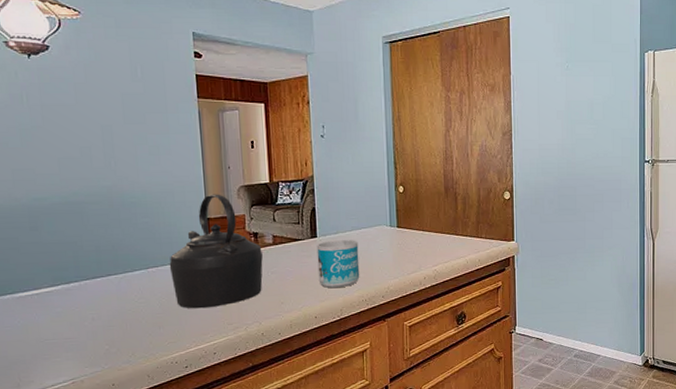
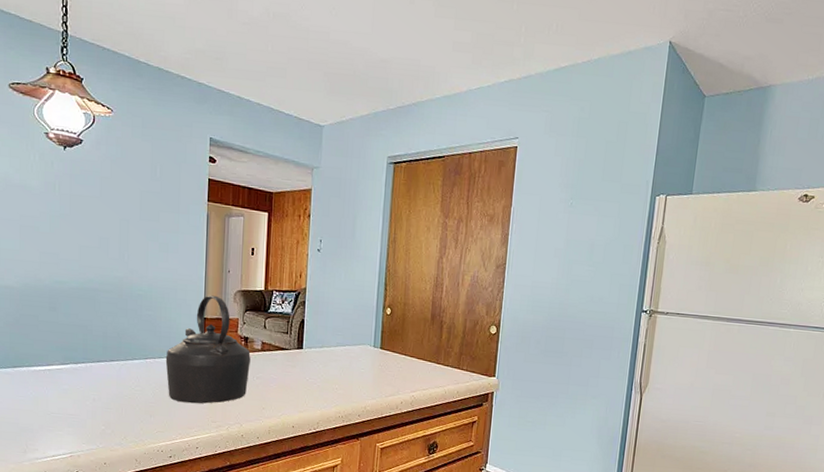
mug: present [316,239,360,289] -> none [299,353,341,401]

